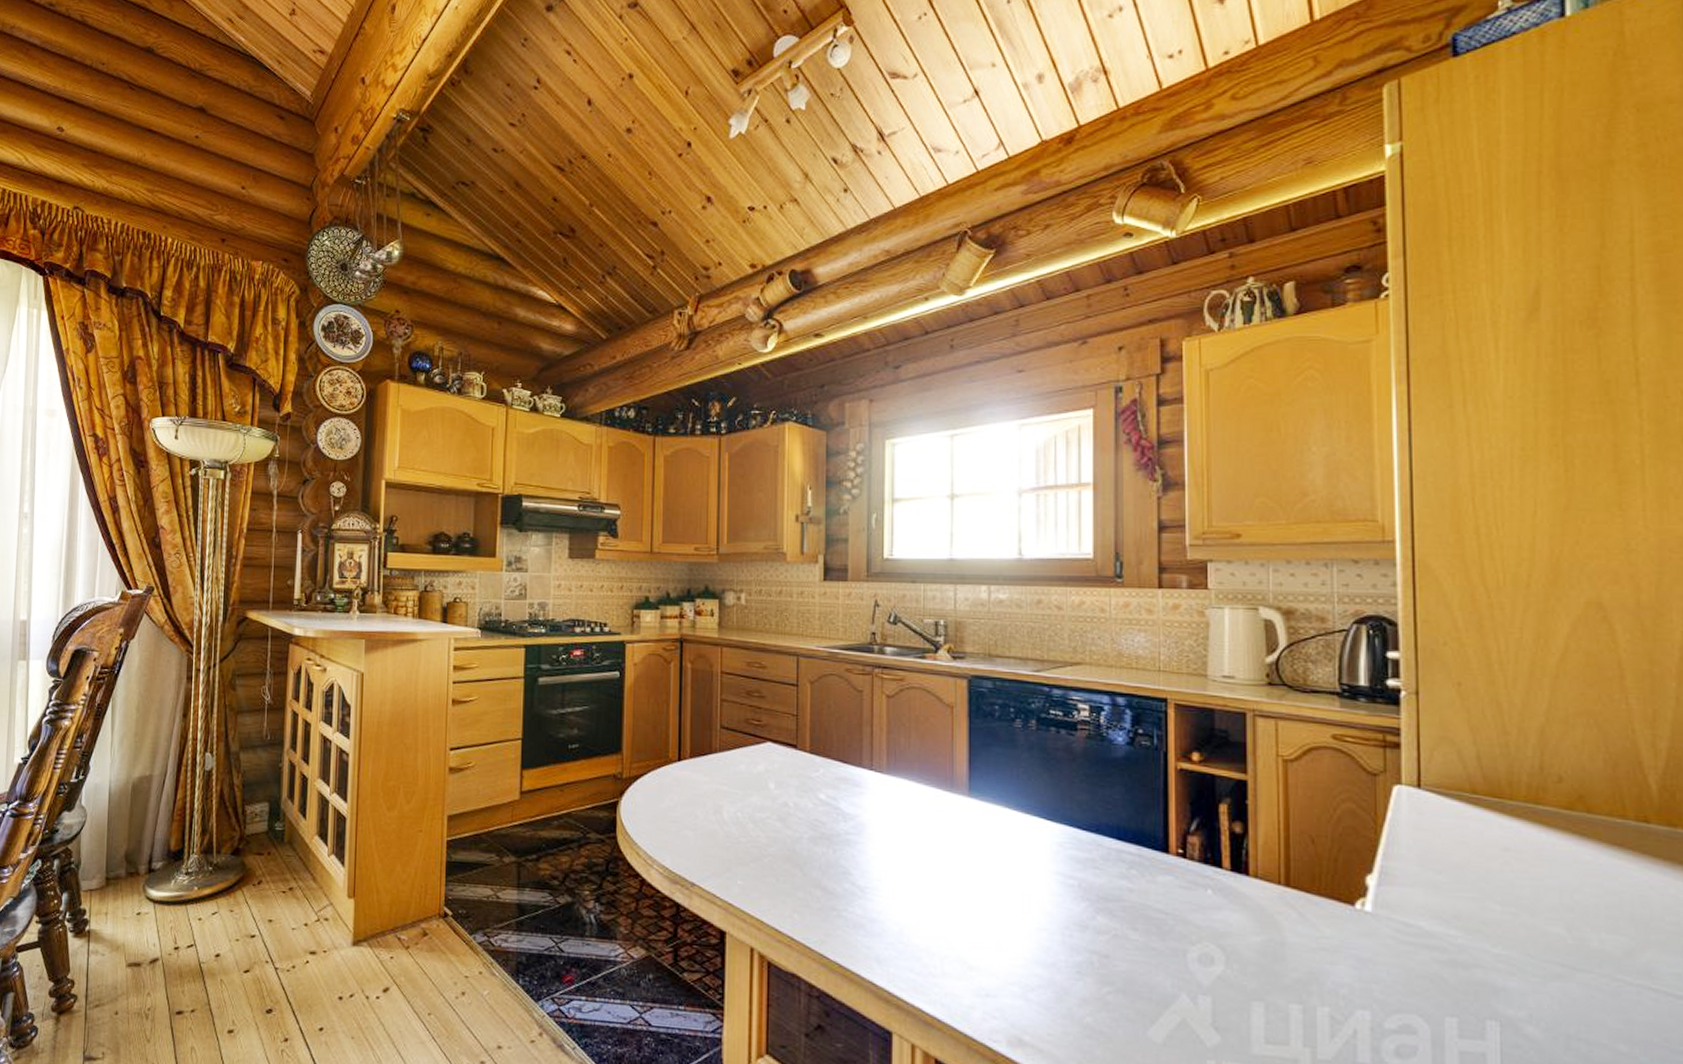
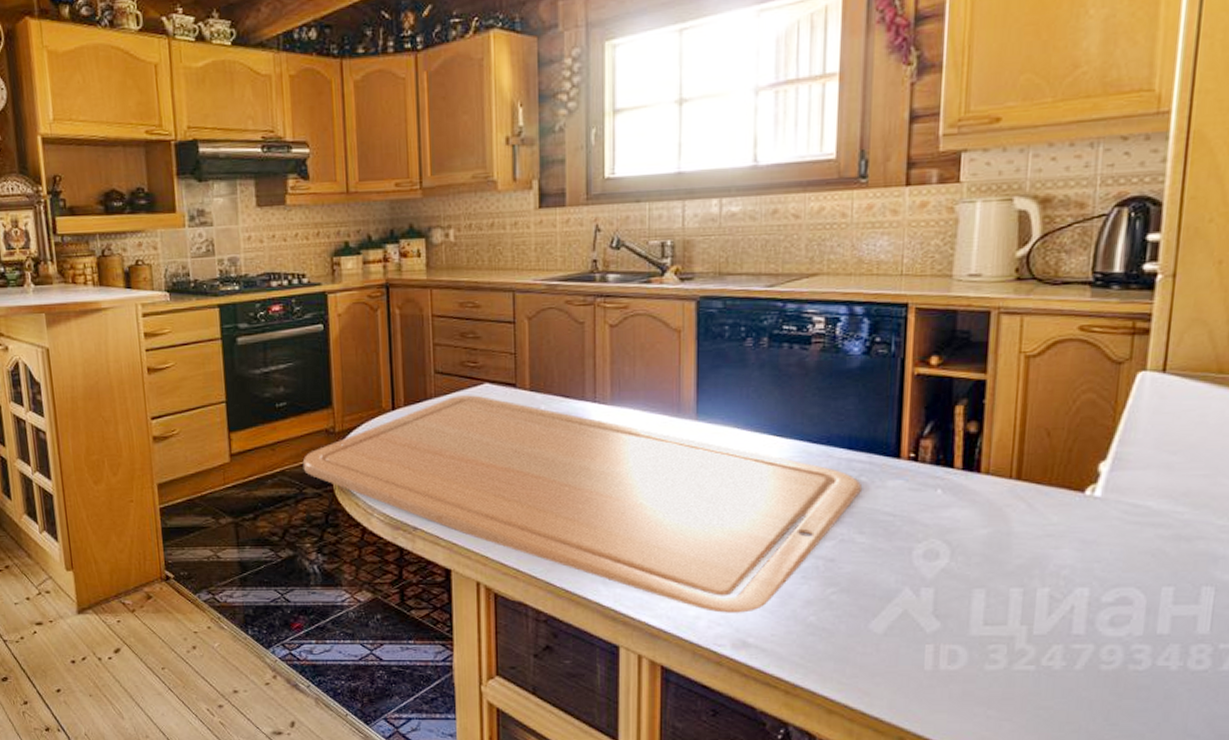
chopping board: none [588,752,1134,1007] -> present [302,395,863,613]

